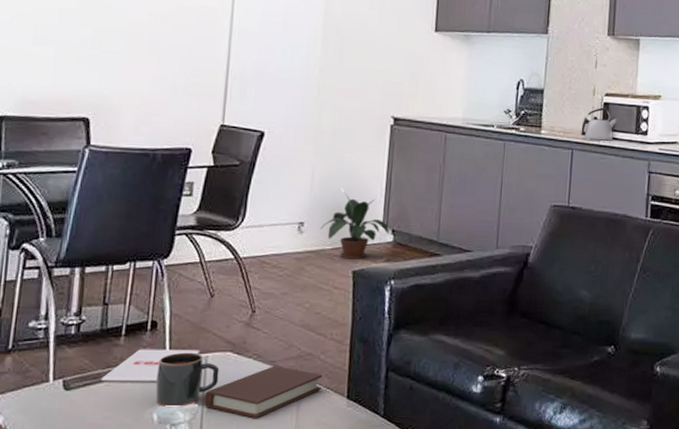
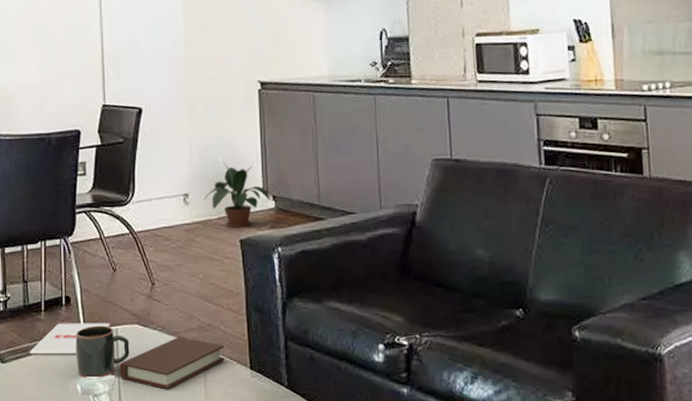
kettle: present [581,107,619,141] -> none [454,48,495,87]

